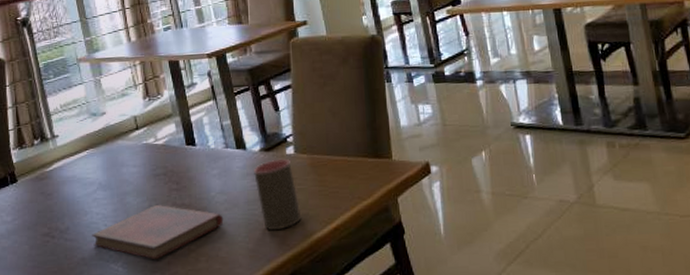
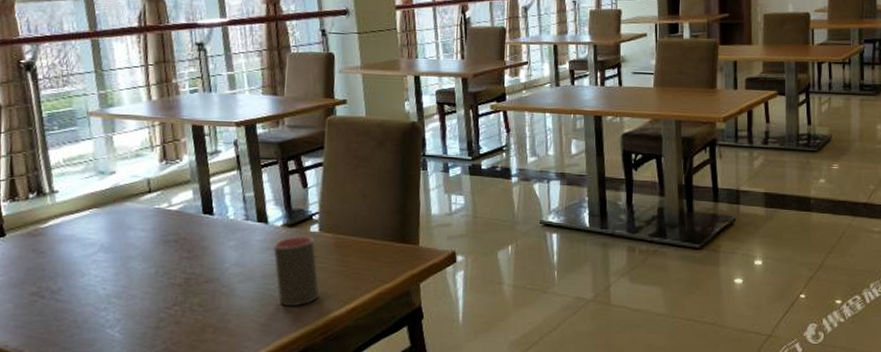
diary: present [92,204,224,260] -> none [88,271,237,328]

